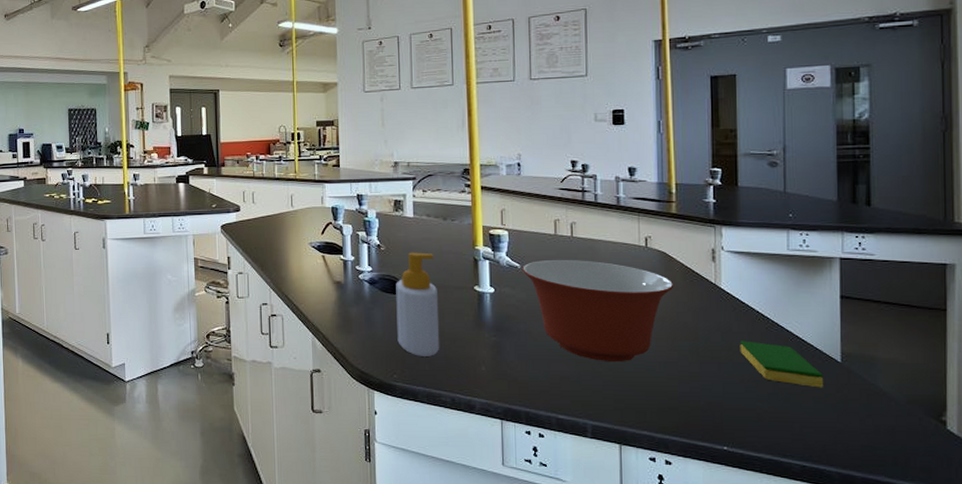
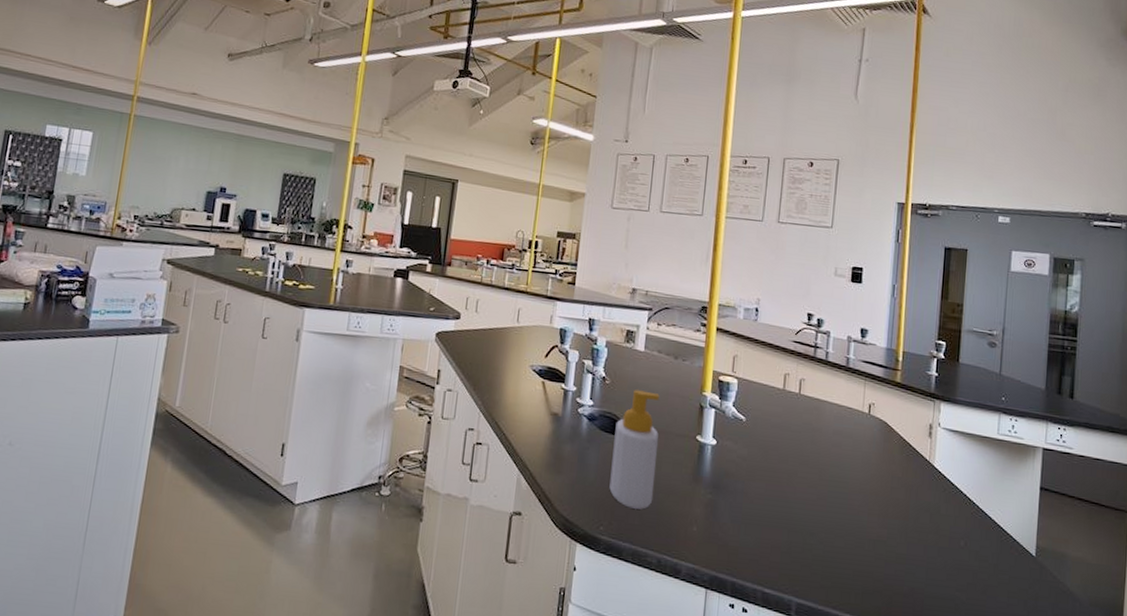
mixing bowl: present [522,259,674,362] -> none [747,415,891,535]
dish sponge: present [740,341,823,388] -> none [945,524,1018,582]

